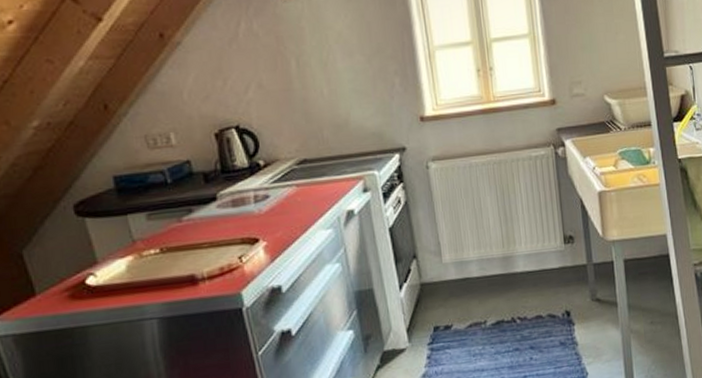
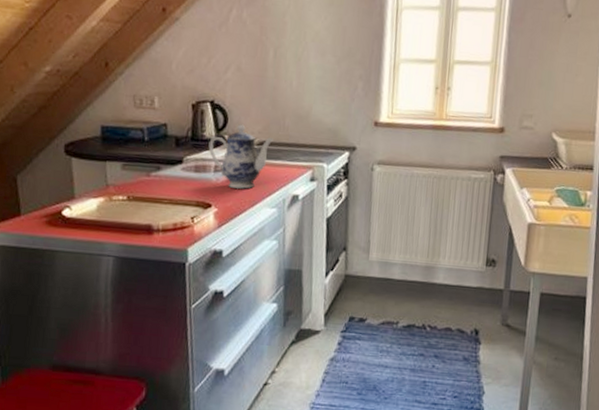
teapot: none [242,145,316,216] -> present [208,124,275,189]

